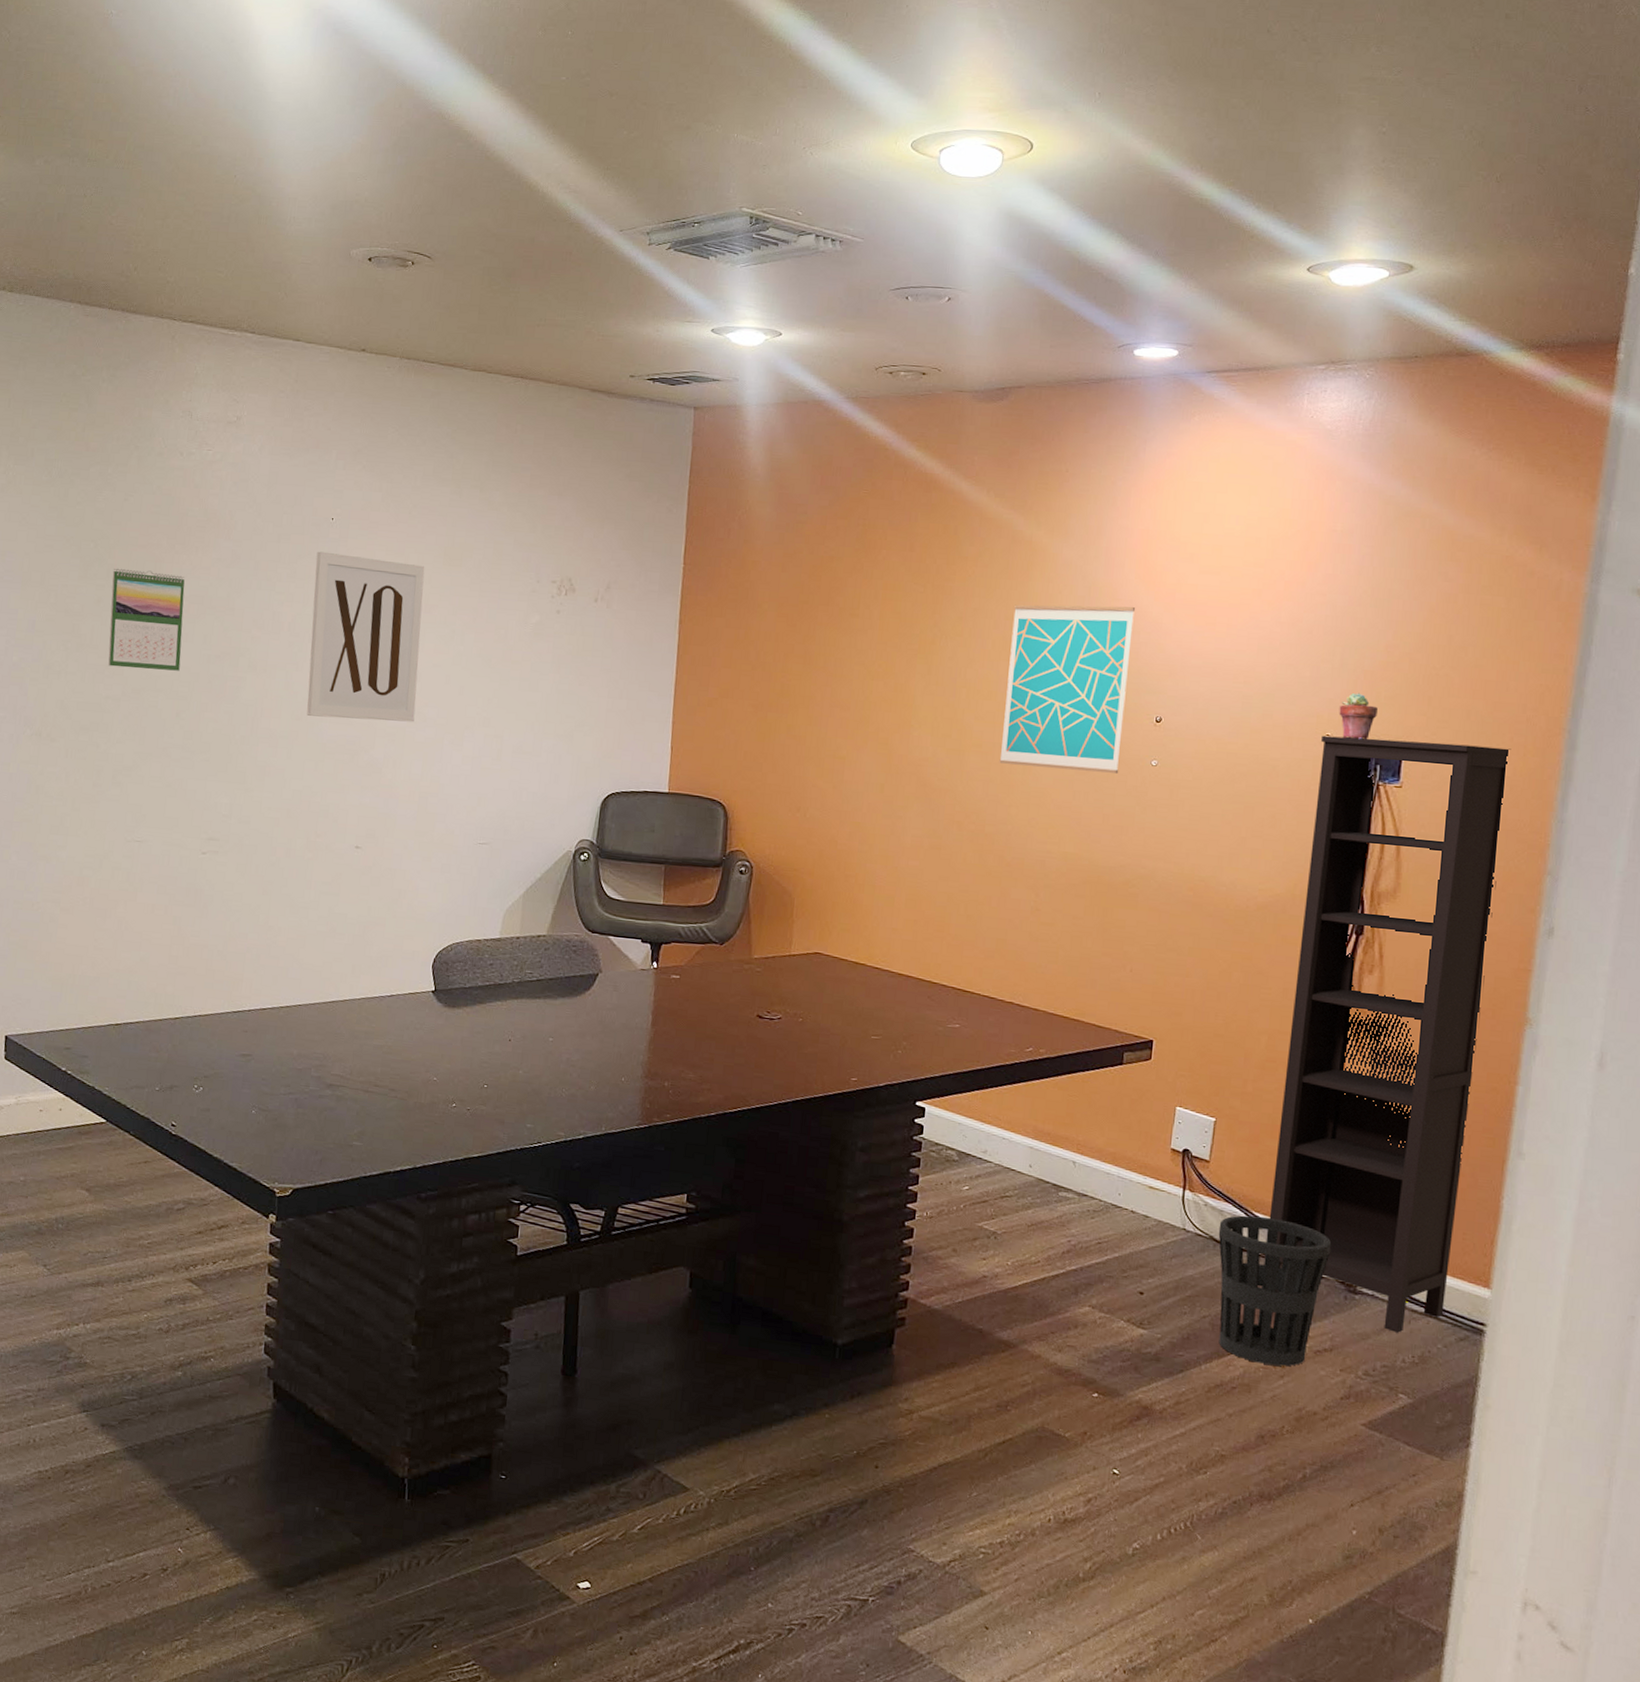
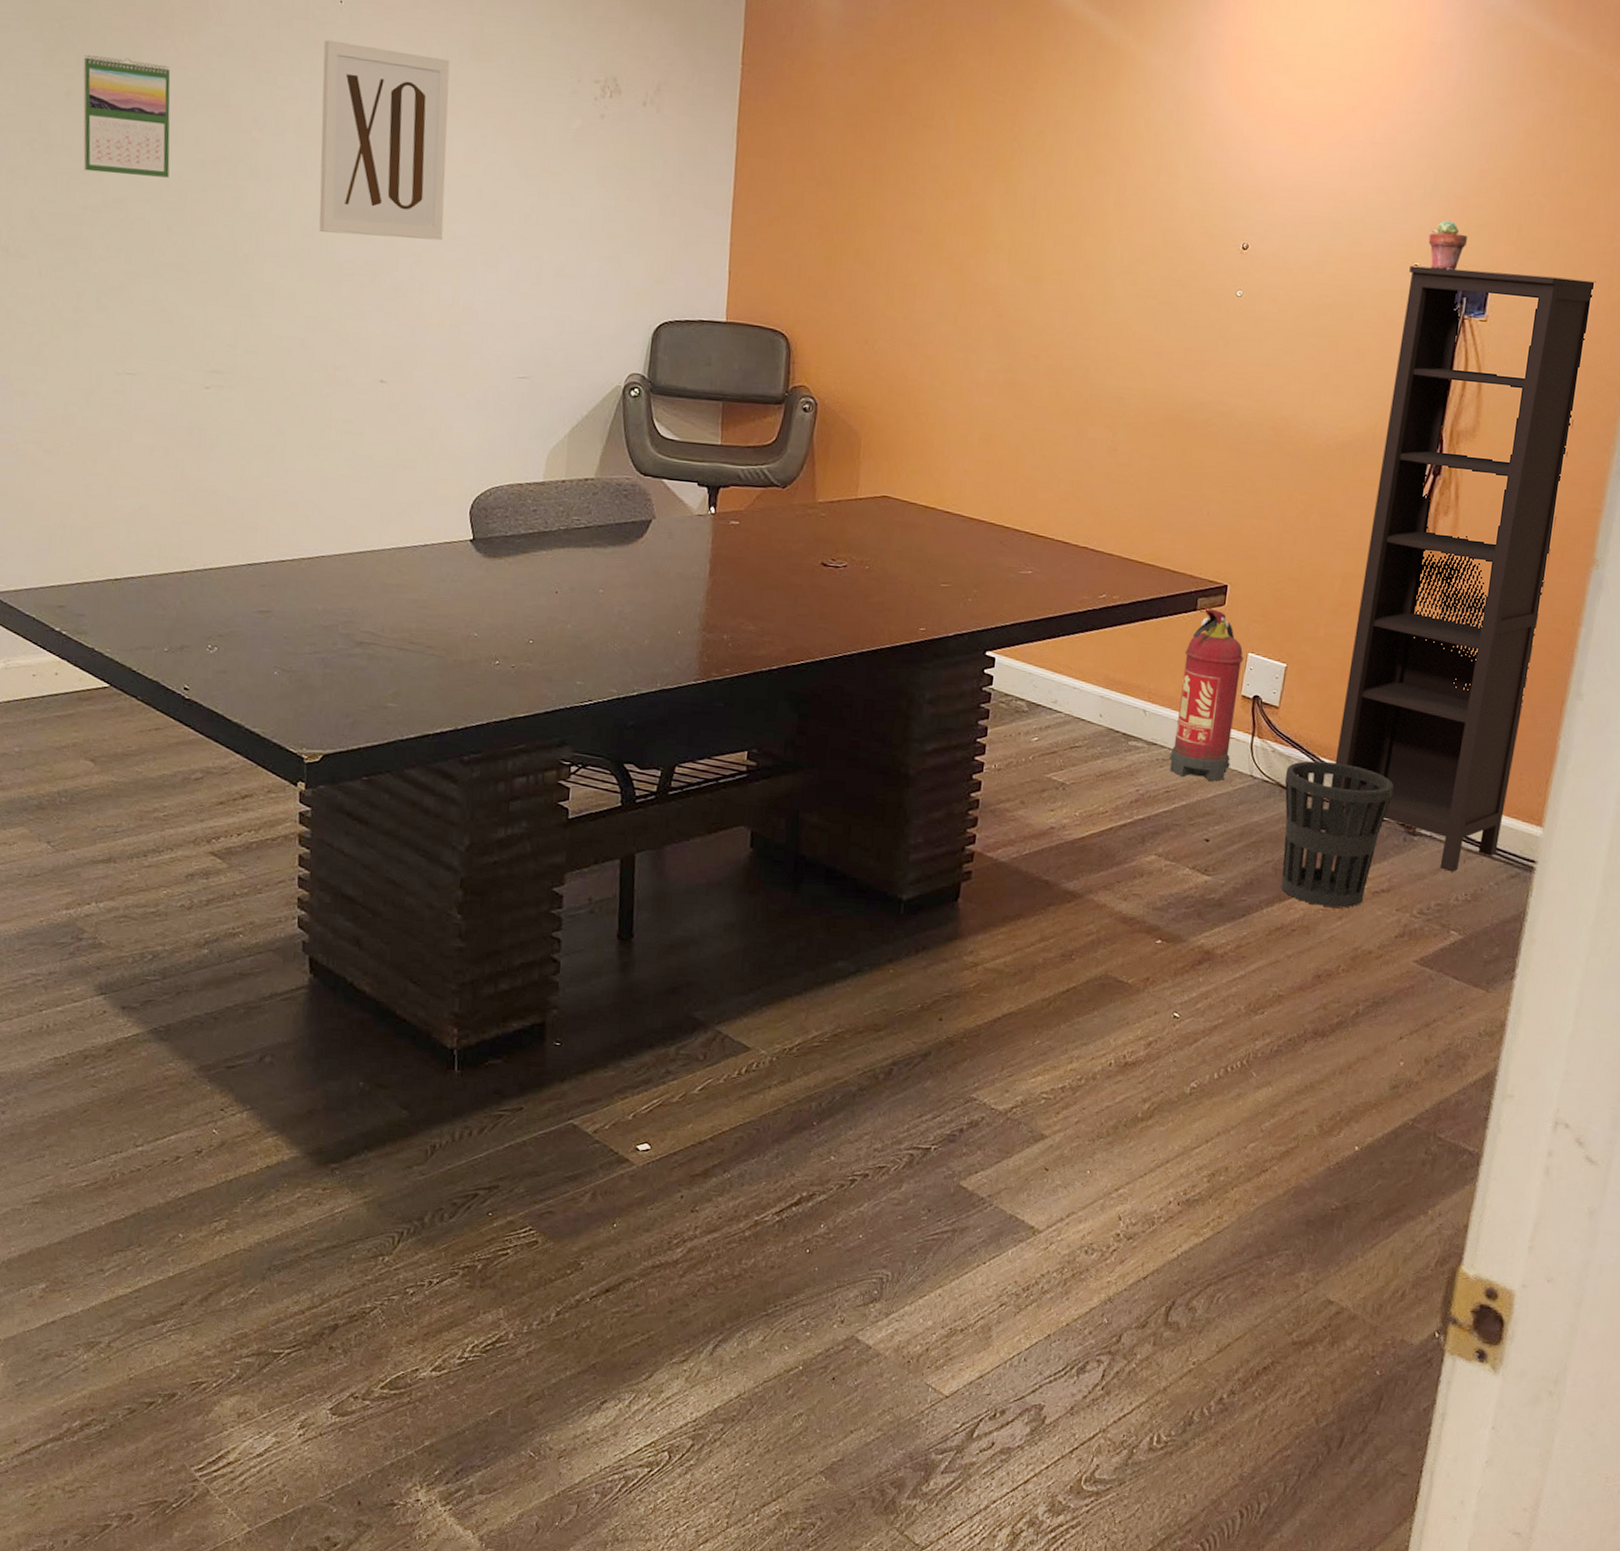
wall art: present [999,604,1136,774] -> none [1079,118,1226,304]
fire extinguisher: none [1100,1061,1171,1234] -> present [1169,607,1243,782]

